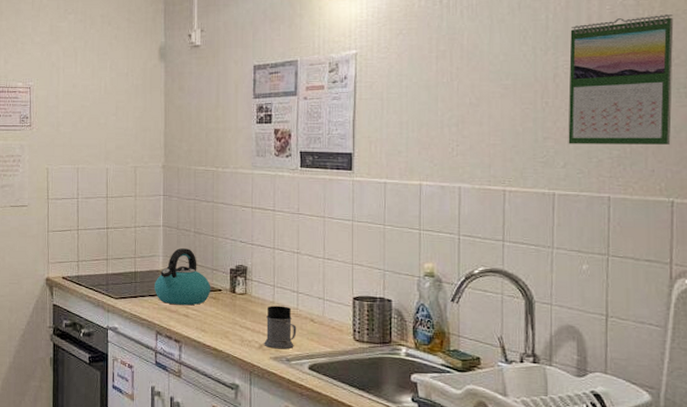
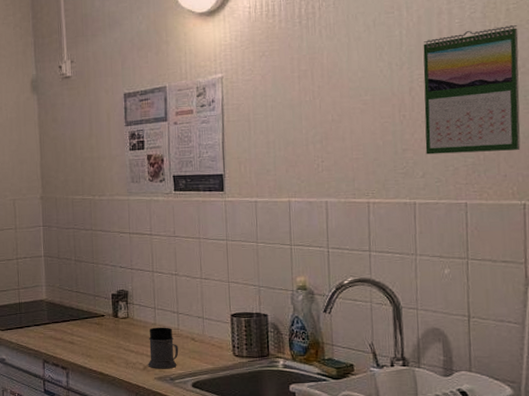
kettle: present [155,248,211,306] -> none [39,277,94,333]

